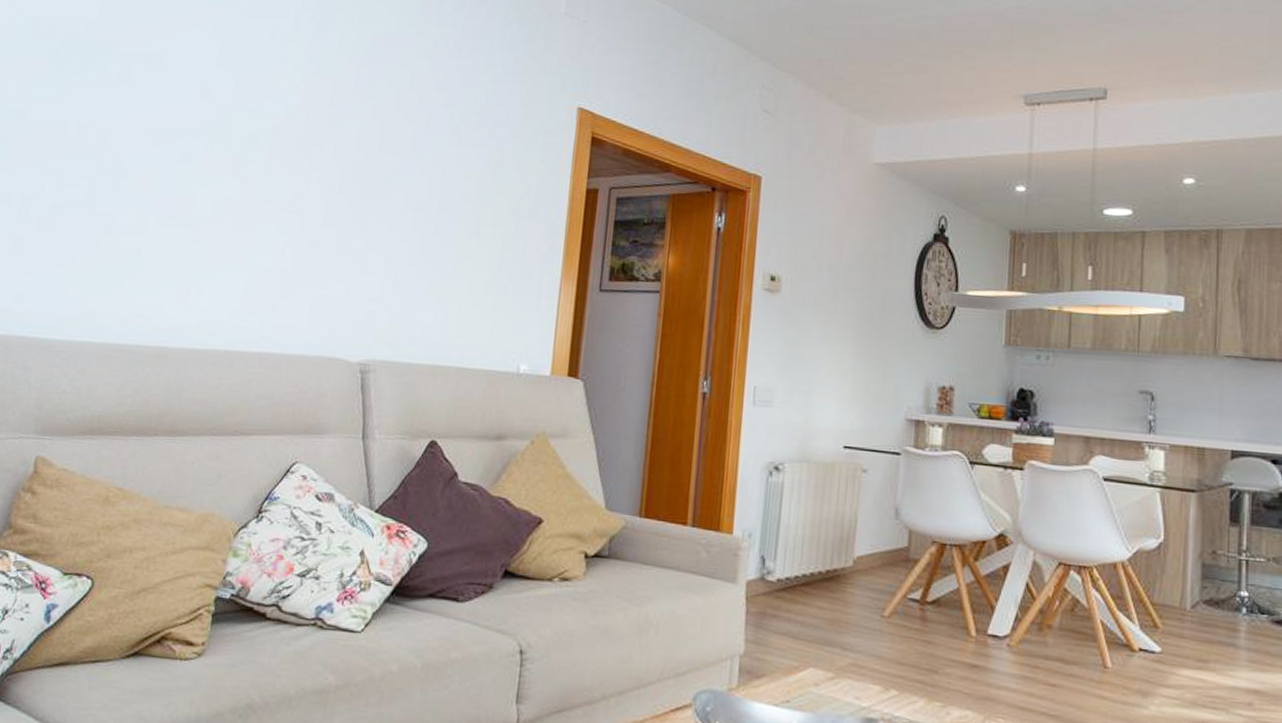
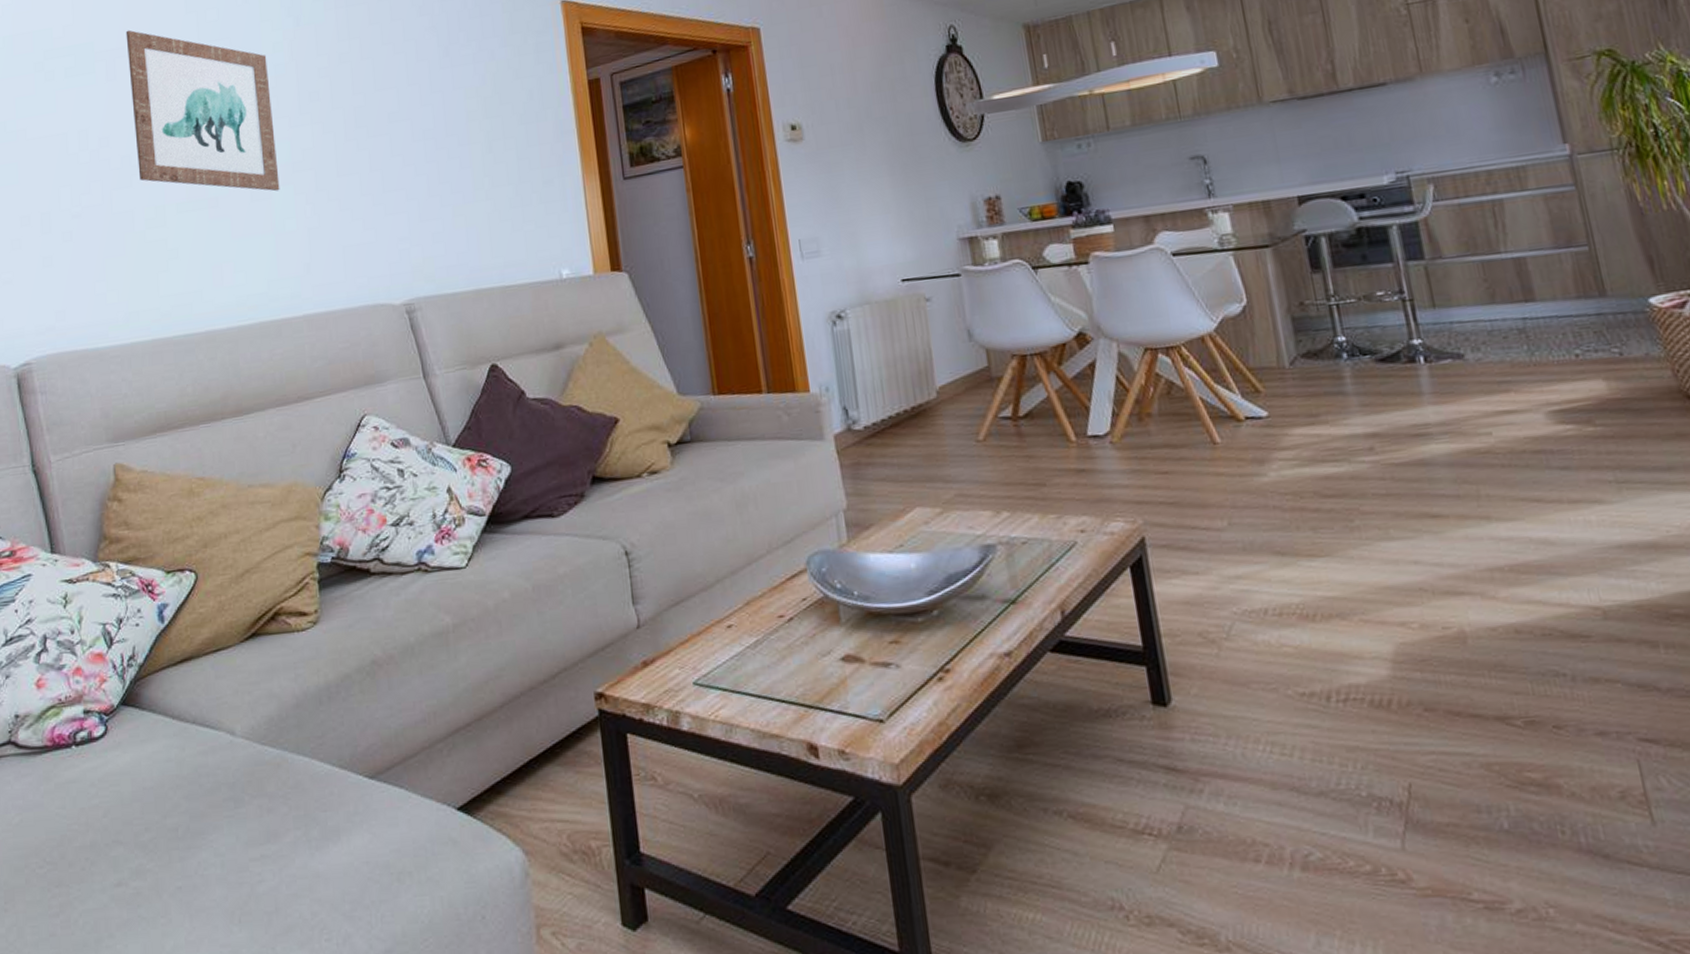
wall art: none [128,38,281,227] -> present [125,30,280,192]

